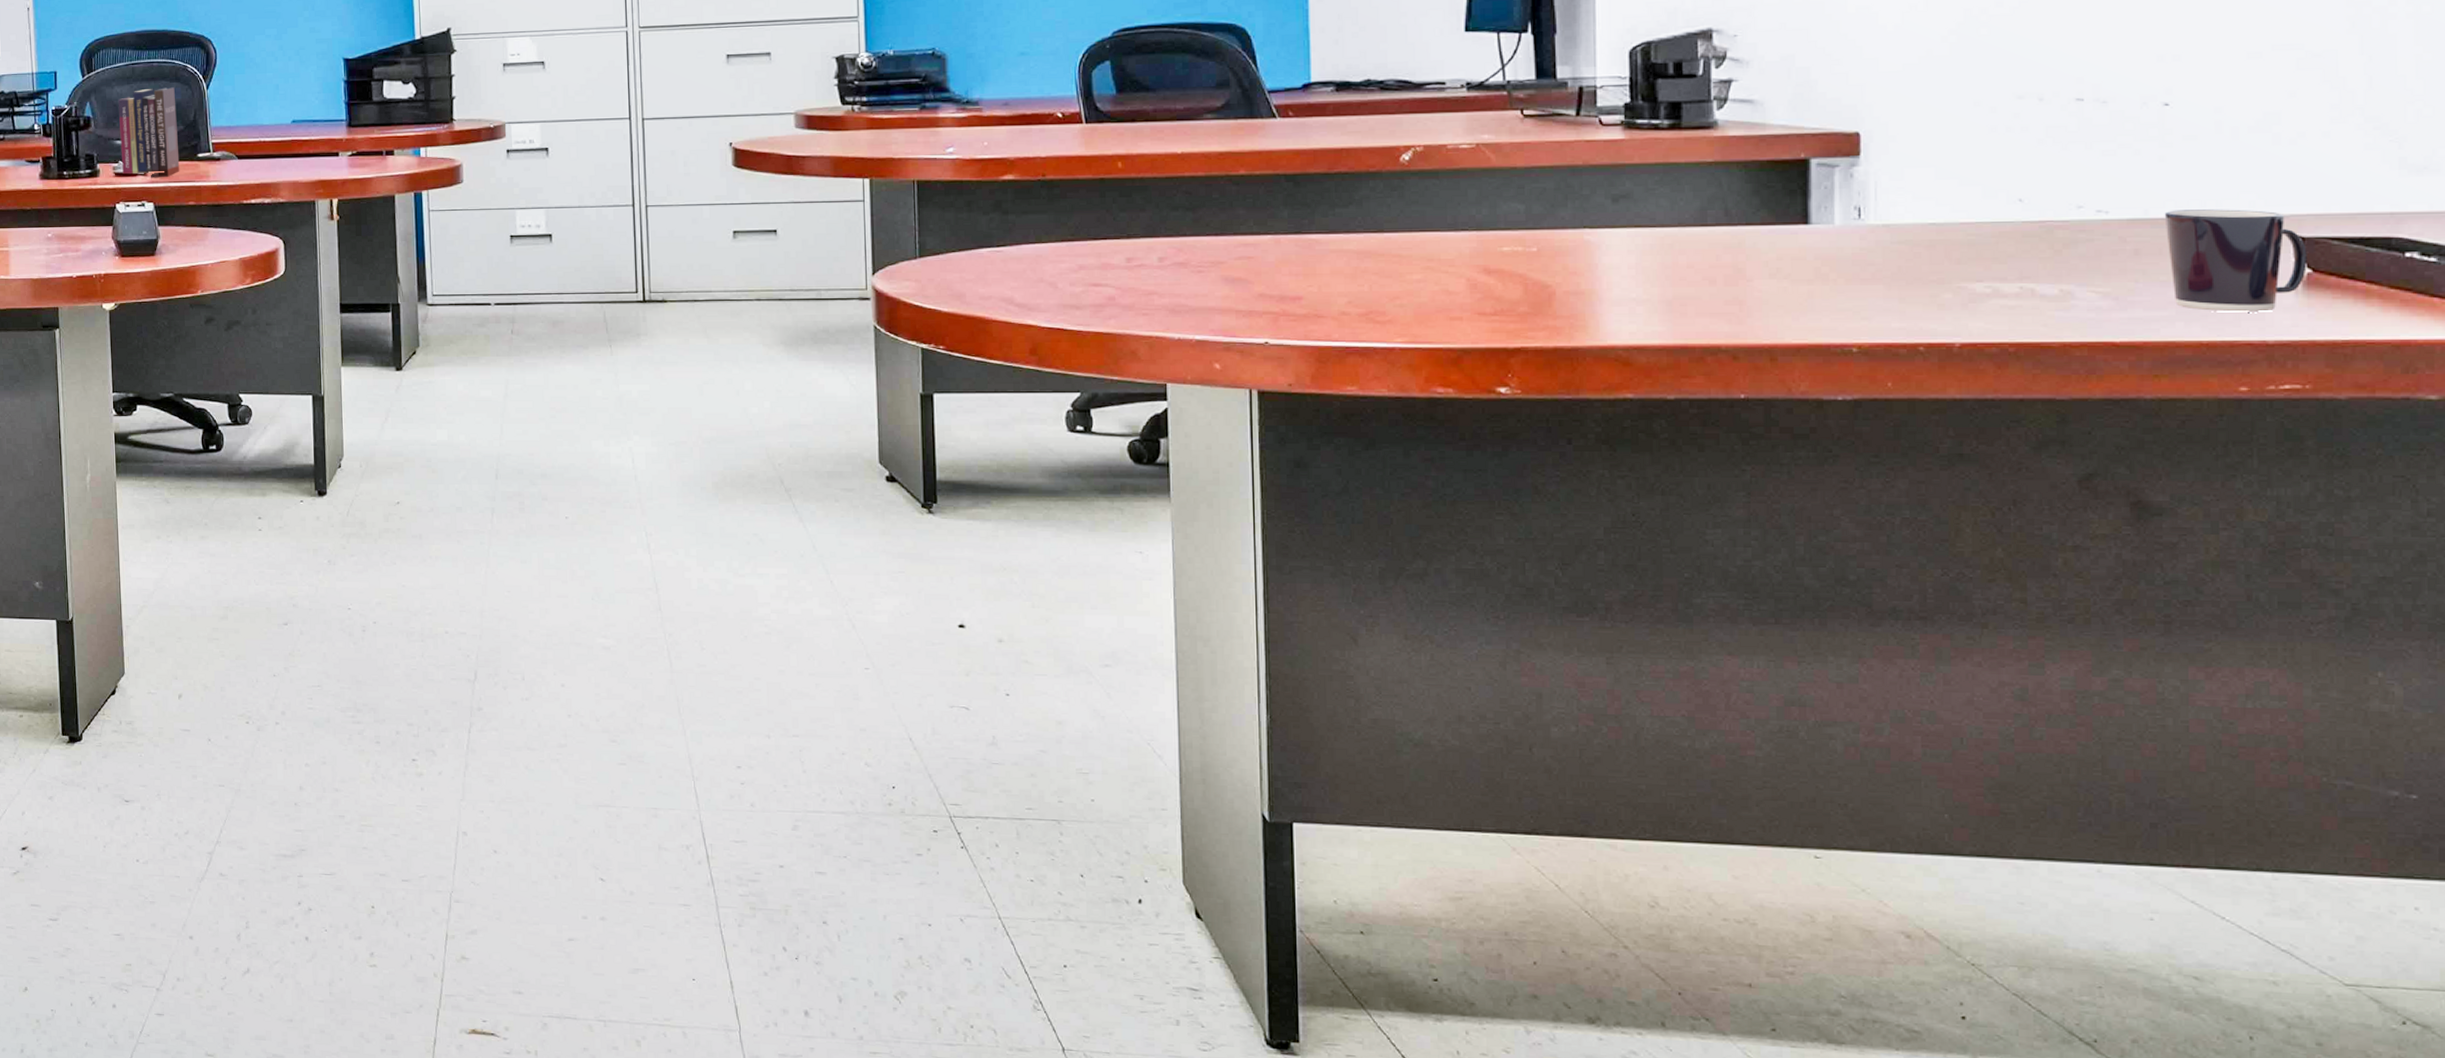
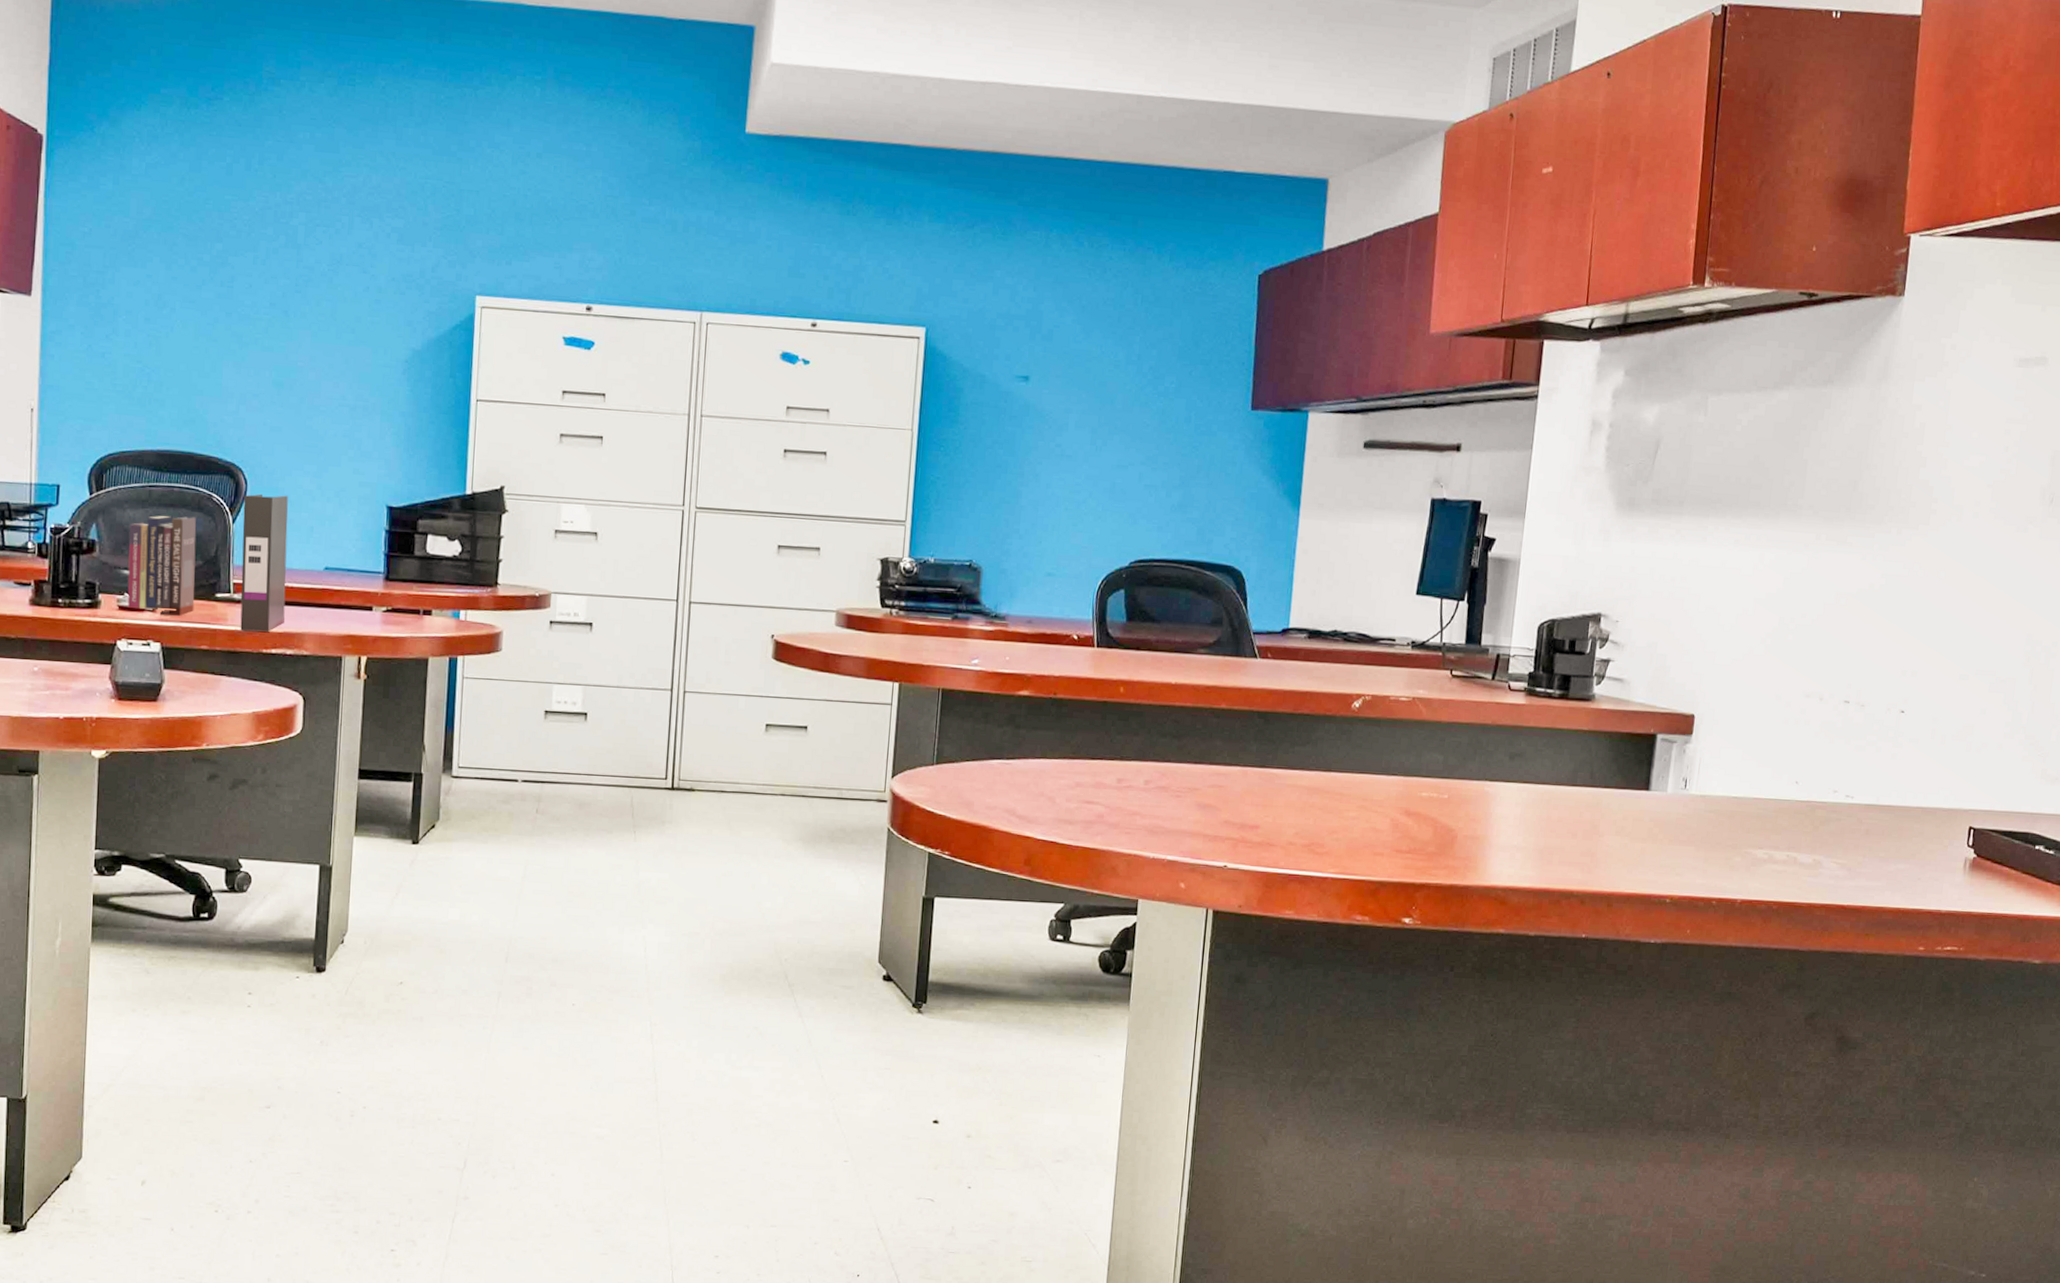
binder: none [215,59,260,186] -> present [240,493,288,632]
mug: present [2164,209,2307,312] -> none [1887,799,1976,887]

